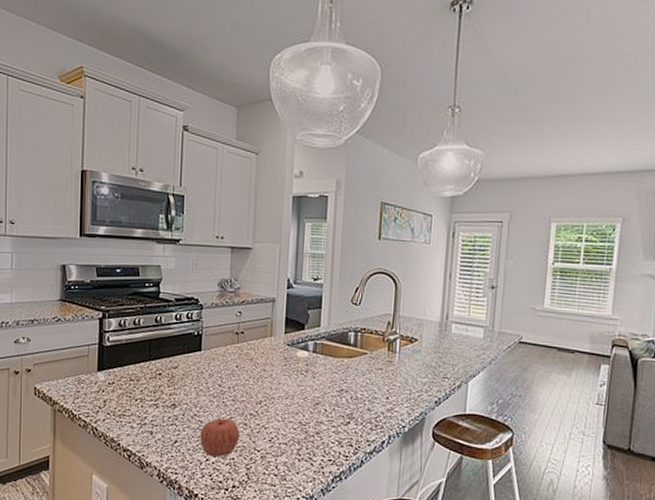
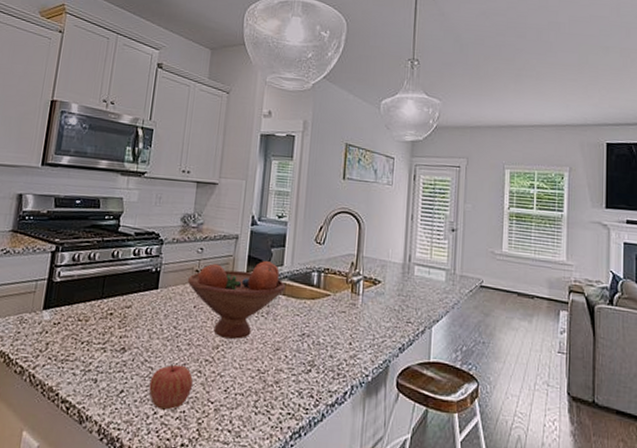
fruit bowl: none [228,323,324,395] -> present [187,261,286,339]

